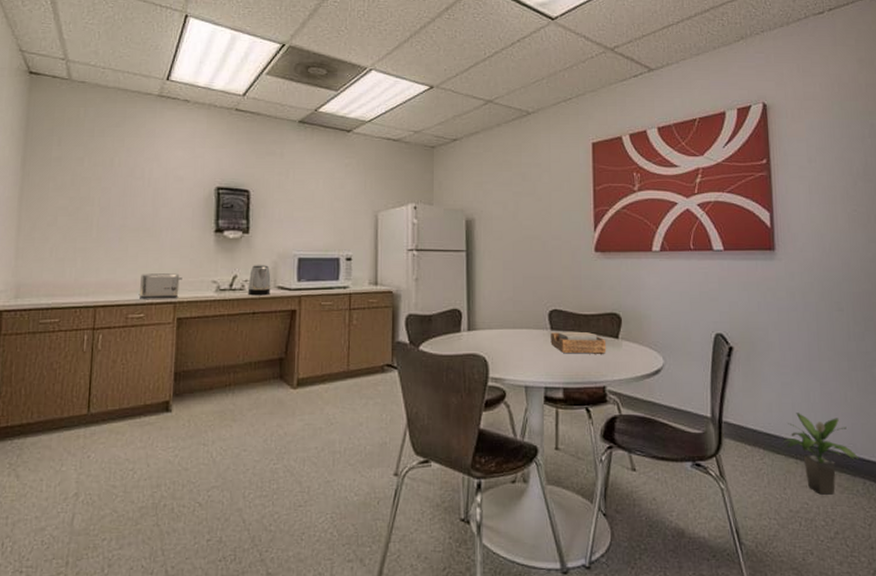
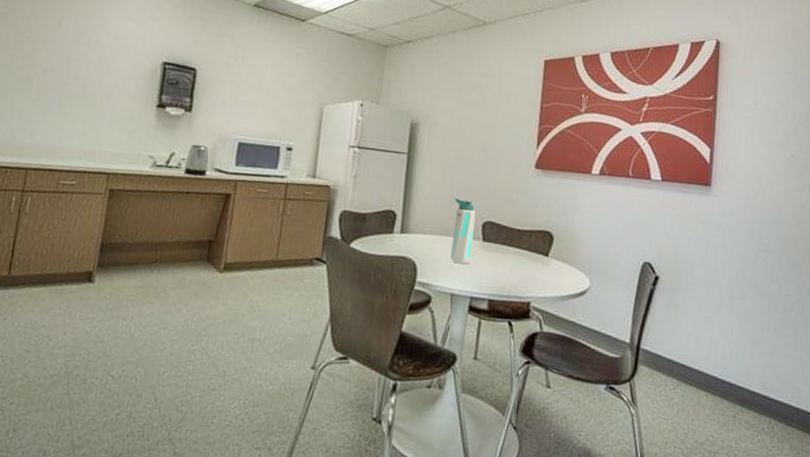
toaster: present [139,273,182,299] -> none [72,140,119,169]
water bottle: none [518,290,542,355] -> present [450,198,475,265]
napkin holder: present [550,331,607,354] -> none [481,243,536,270]
potted plant: present [780,413,859,495] -> none [694,347,768,430]

